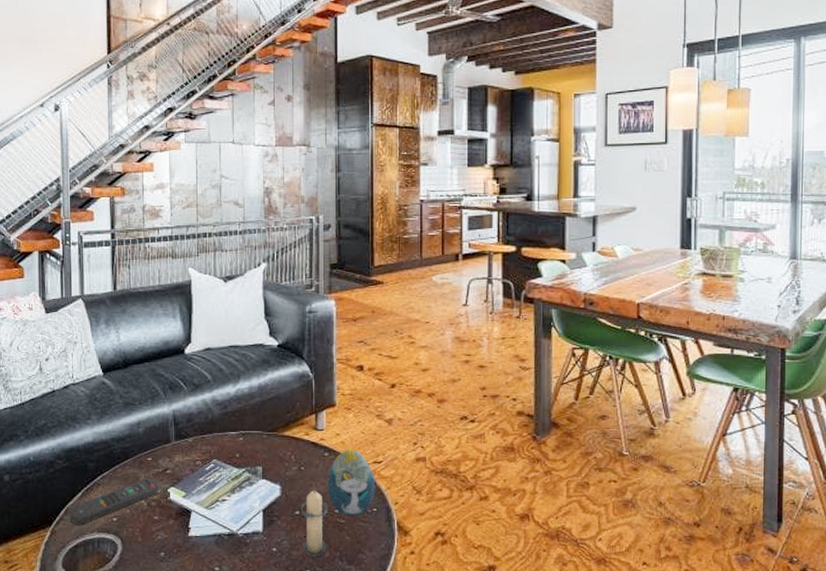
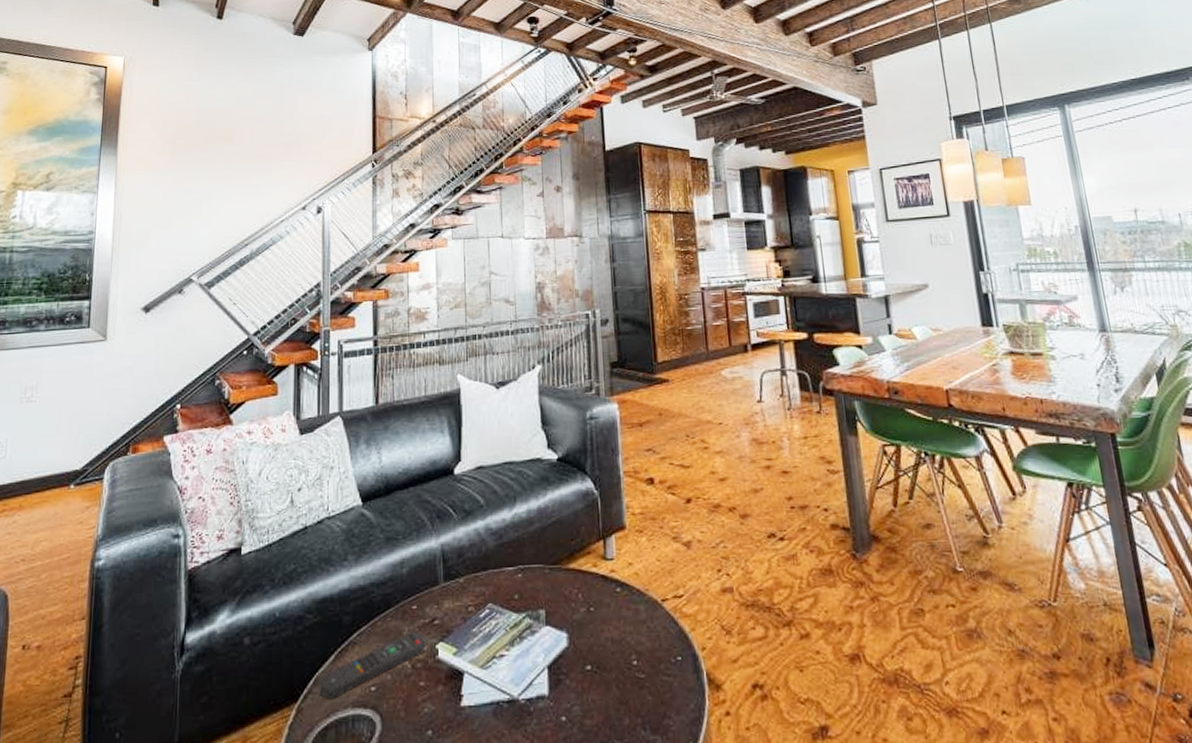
candle: present [300,488,328,557] -> none [592,633,627,727]
decorative egg: present [327,449,375,516] -> none [621,582,678,669]

